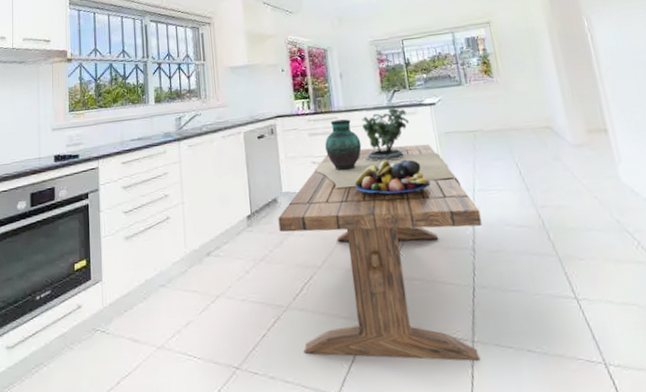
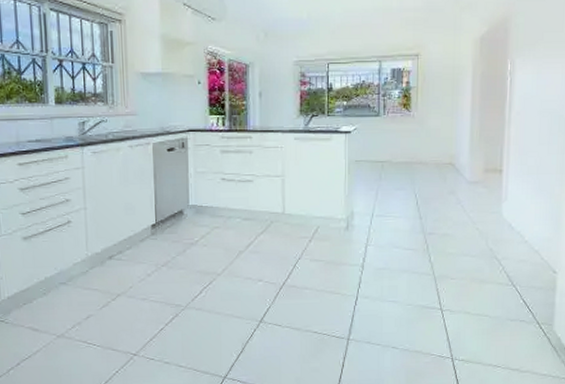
dining table: present [278,143,482,362] -> none [183,169,374,355]
vase: present [325,119,362,171] -> none [236,139,273,189]
fruit bowl: present [354,159,431,194] -> none [262,182,334,214]
potted plant: present [362,106,409,162] -> none [273,130,322,183]

